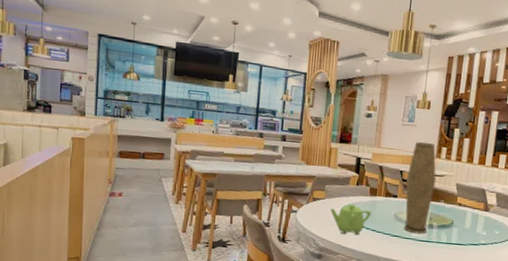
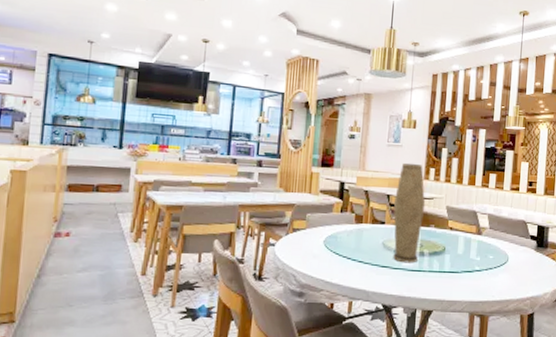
teapot: present [330,203,371,236] -> none [312,233,357,268]

